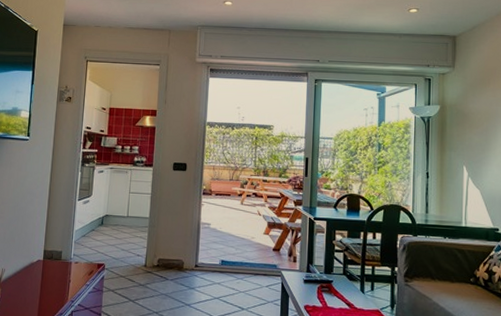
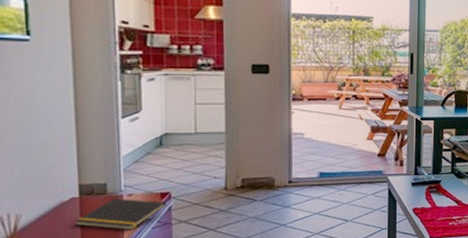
notepad: none [38,264,101,292] -> present [75,198,167,231]

